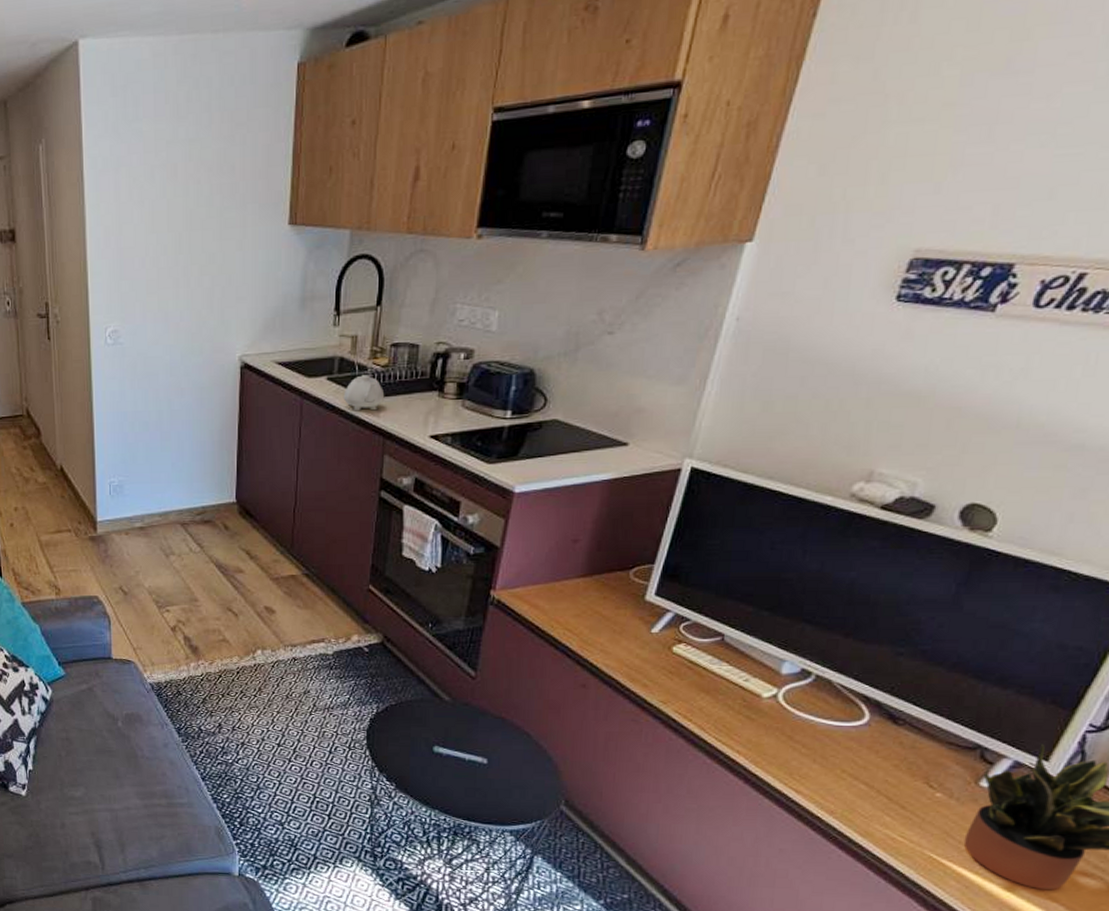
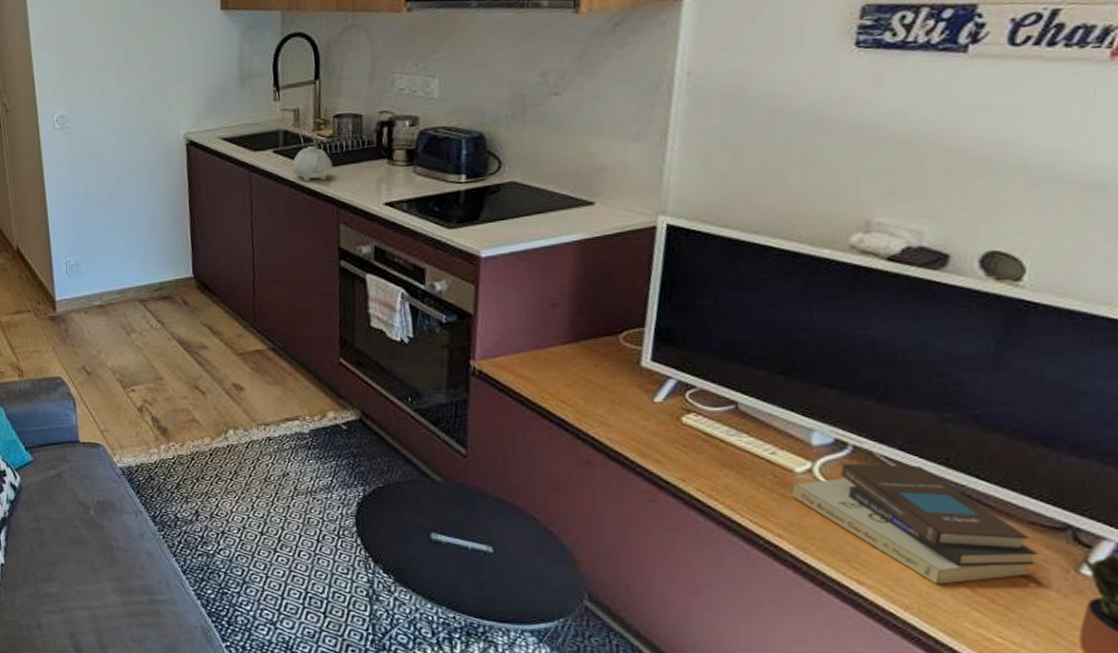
books: none [756,690,949,794] -> present [792,463,1038,584]

